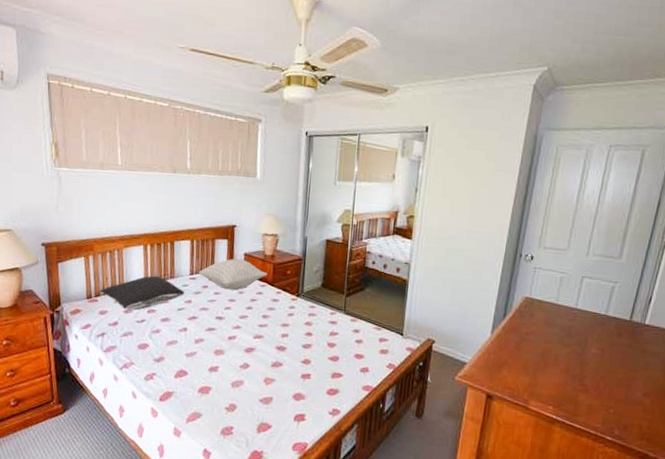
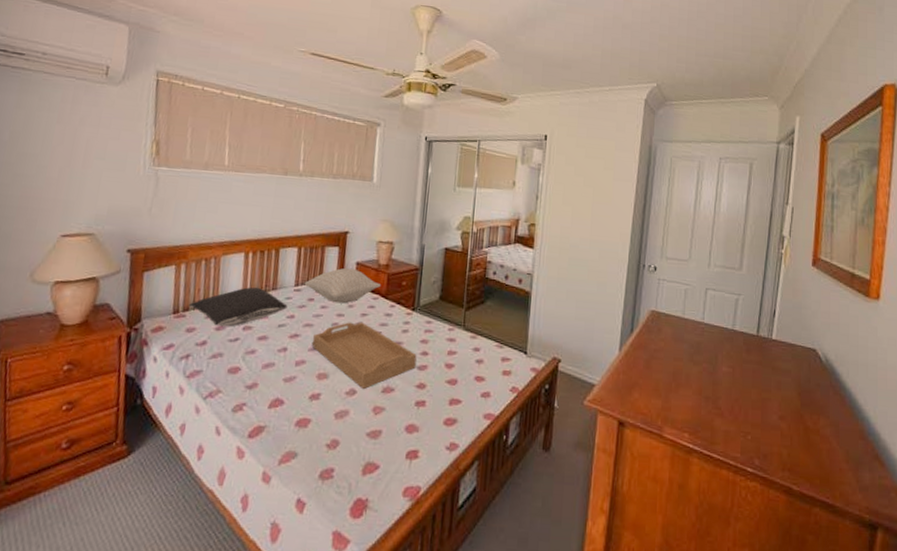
serving tray: none [209,306,302,363] -> present [312,322,417,389]

